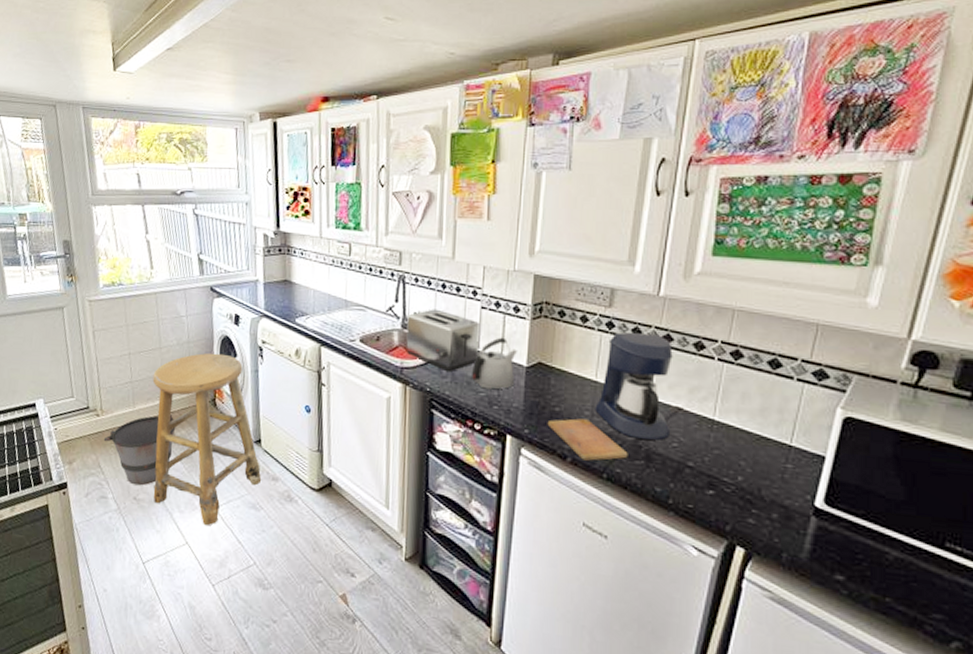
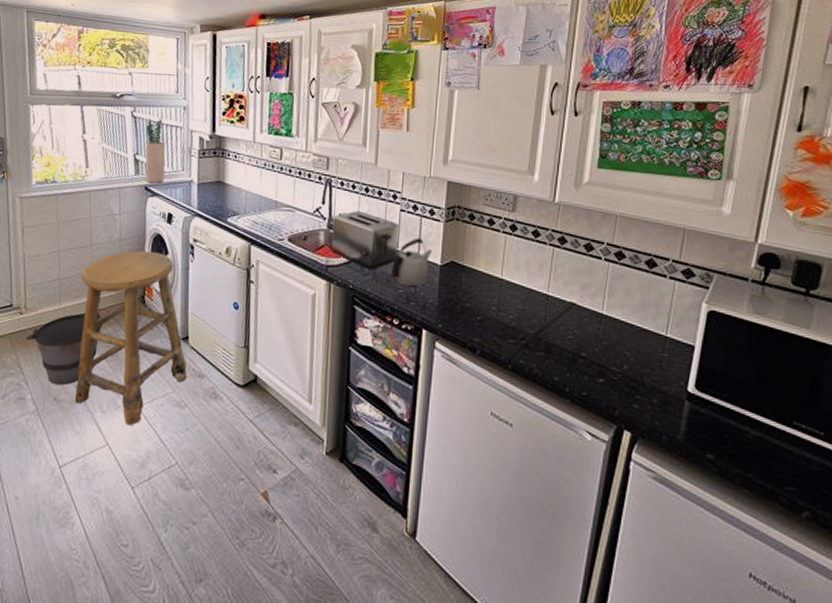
vase: none [208,214,230,284] -> present [145,117,166,183]
cutting board: present [547,418,628,461] -> none [459,313,530,353]
coffee maker: present [595,331,673,440] -> none [501,234,567,333]

